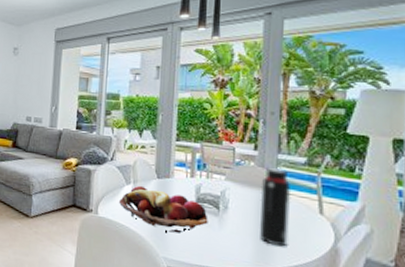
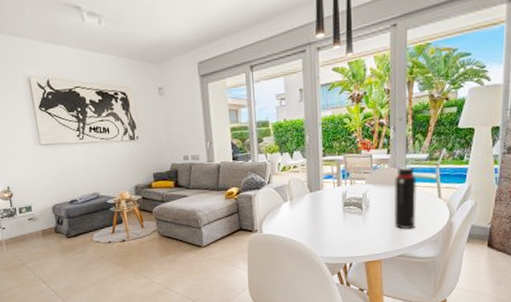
fruit basket: present [119,185,209,233] -> none [280,201,354,236]

